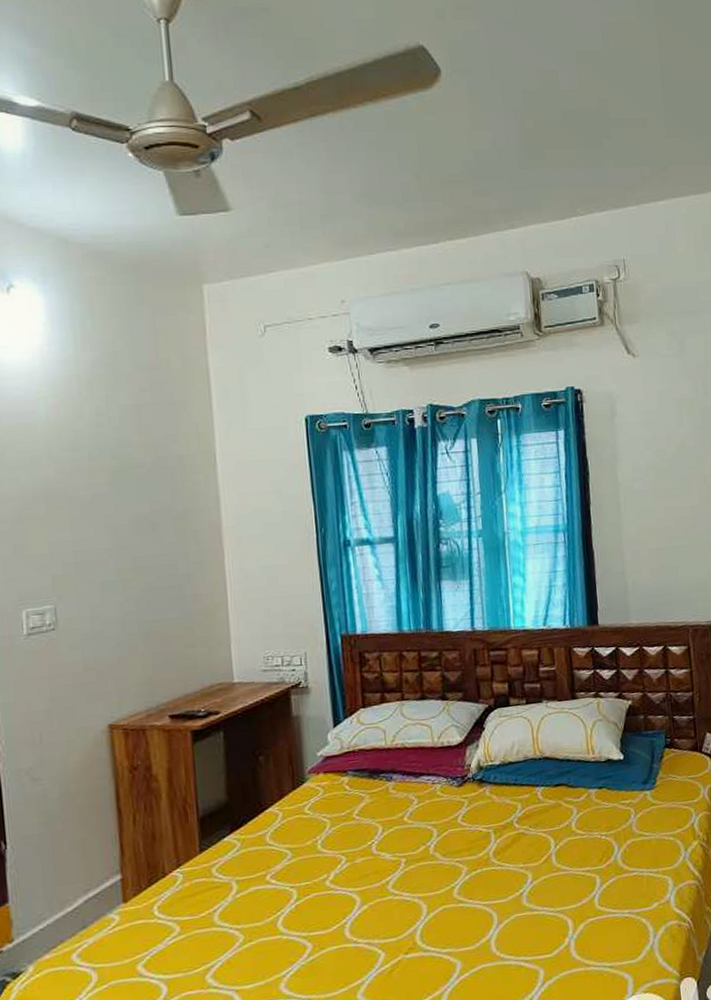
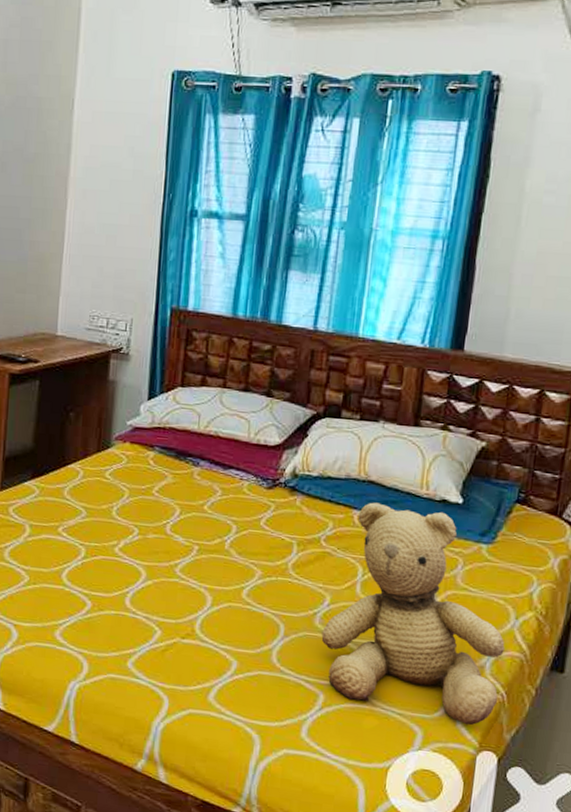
teddy bear: none [530,770,686,968] -> present [321,502,505,726]

